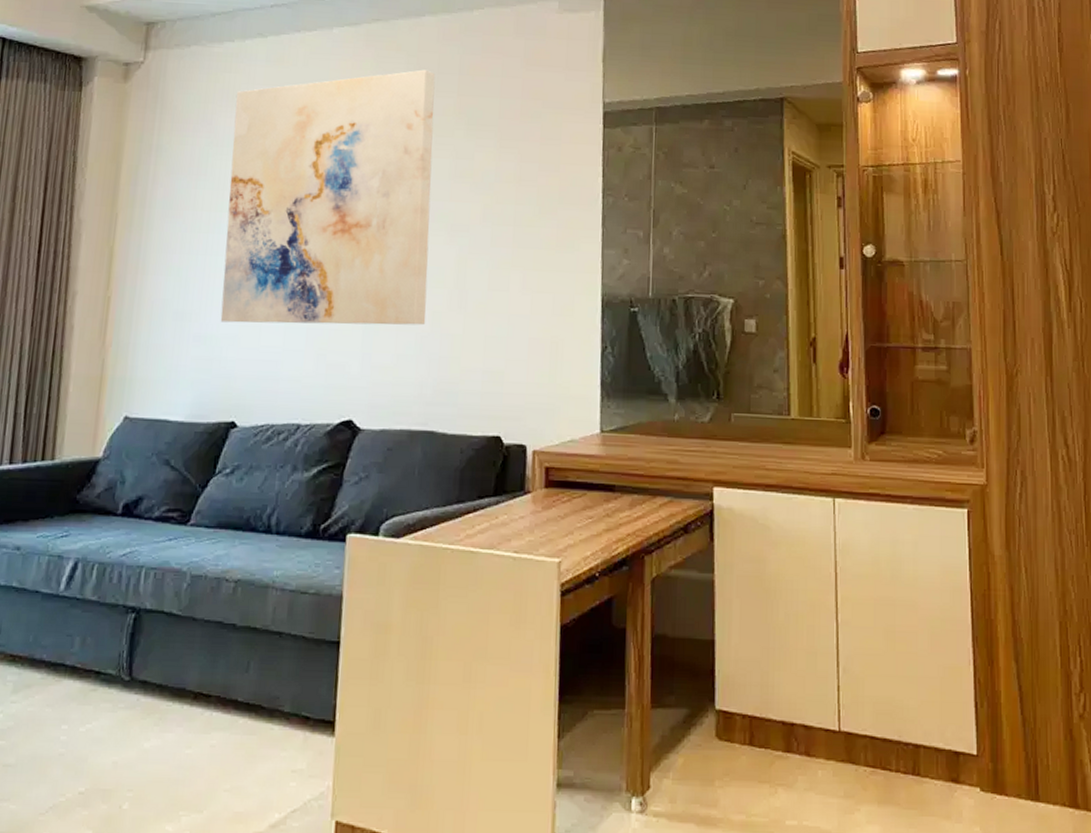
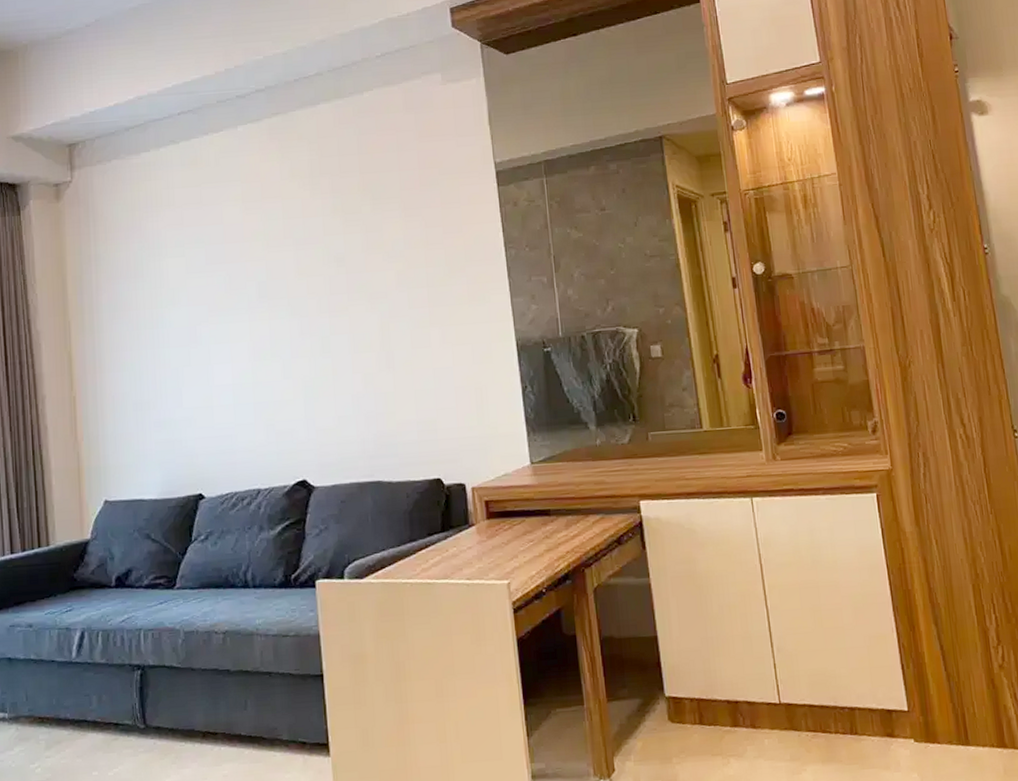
wall art: present [220,69,436,326] -> none [159,154,360,407]

